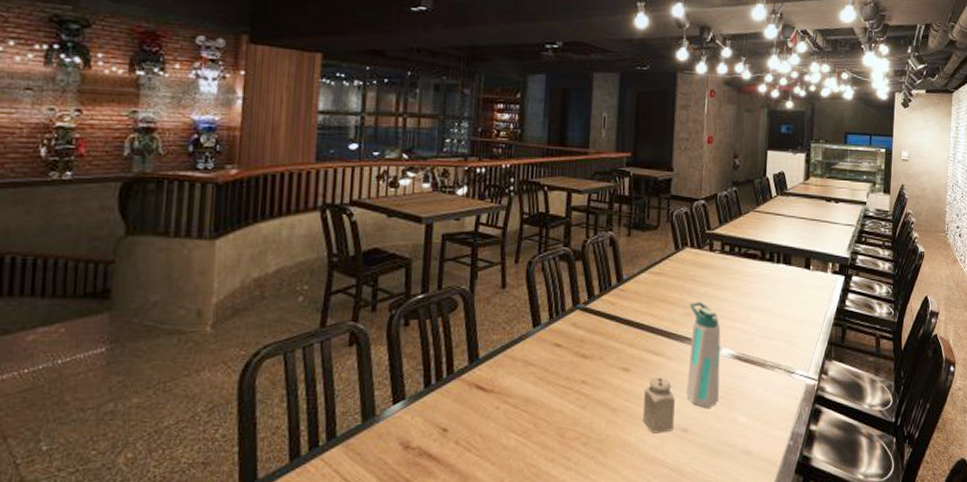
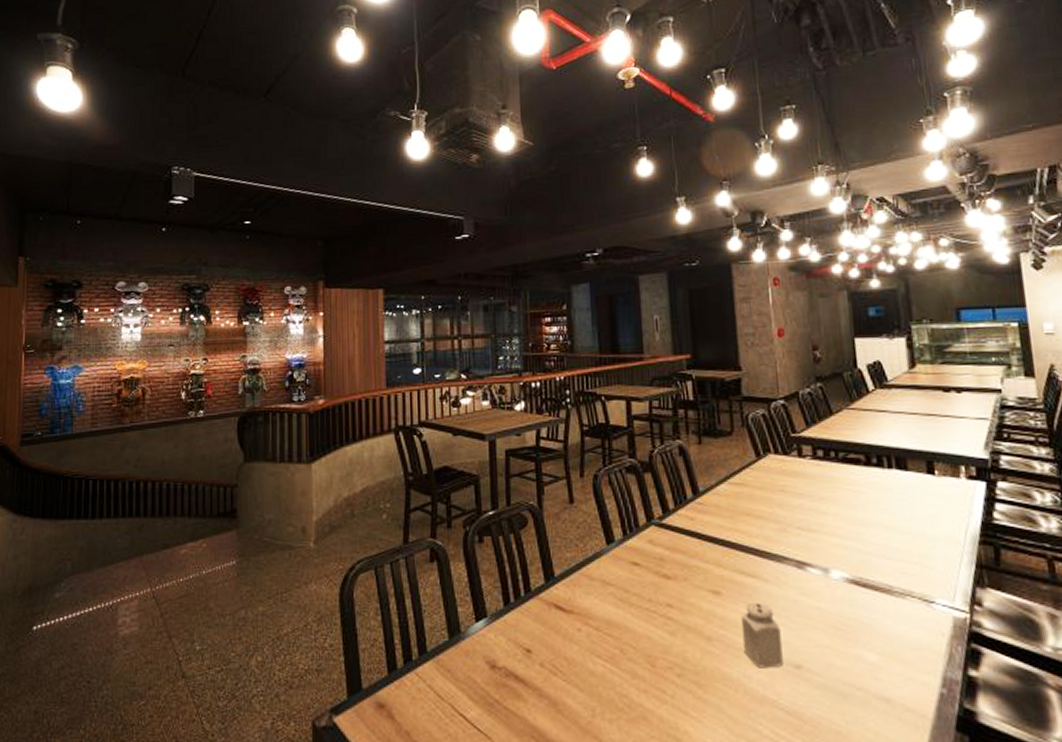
water bottle: present [686,301,721,408] -> none [783,515,838,641]

